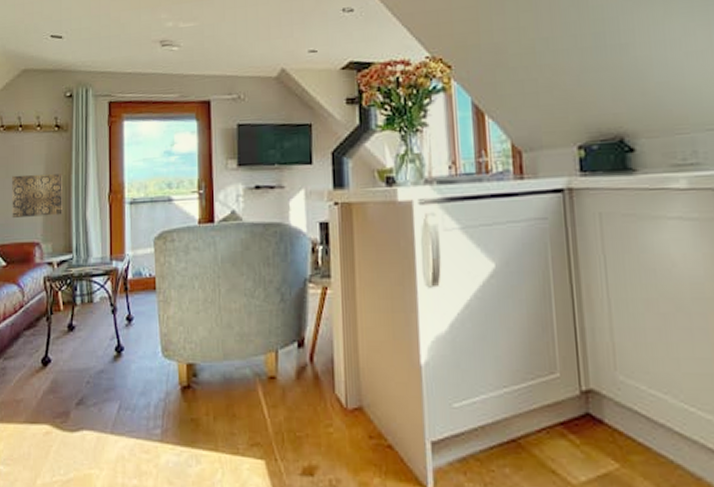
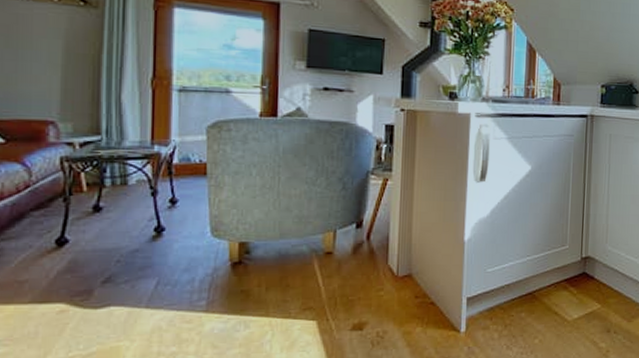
wall art: present [12,174,62,219] -> none [14,46,89,95]

